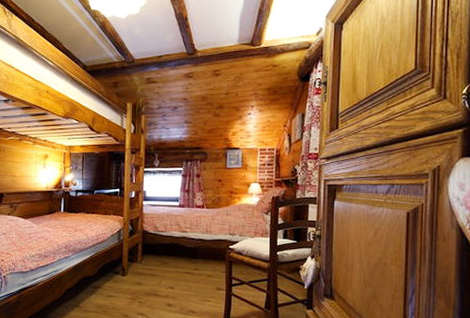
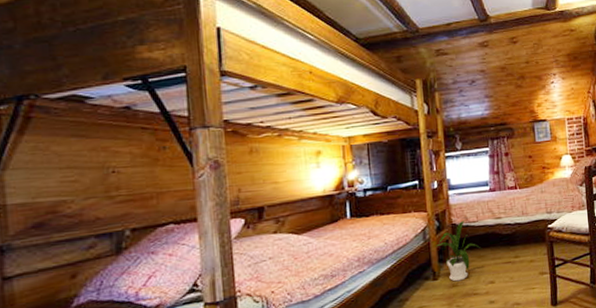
house plant: none [127,228,167,281] -> present [435,220,483,282]

